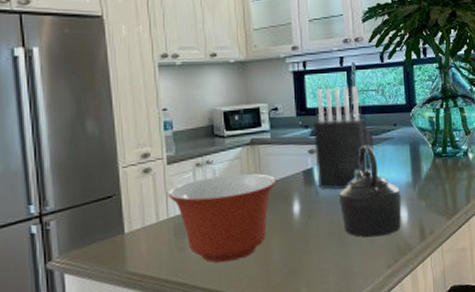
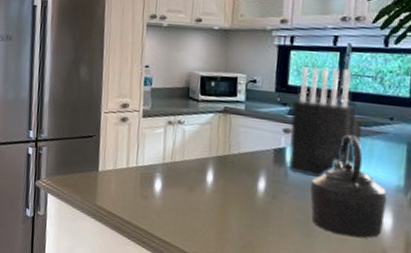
mixing bowl: present [167,173,277,263] -> none [139,136,245,221]

